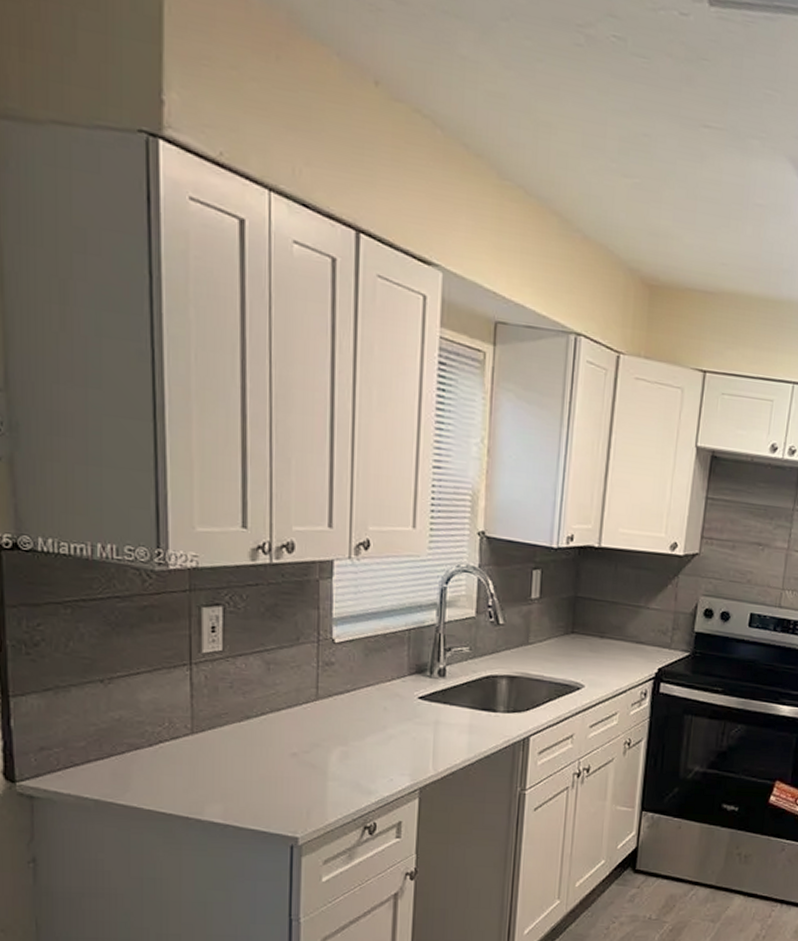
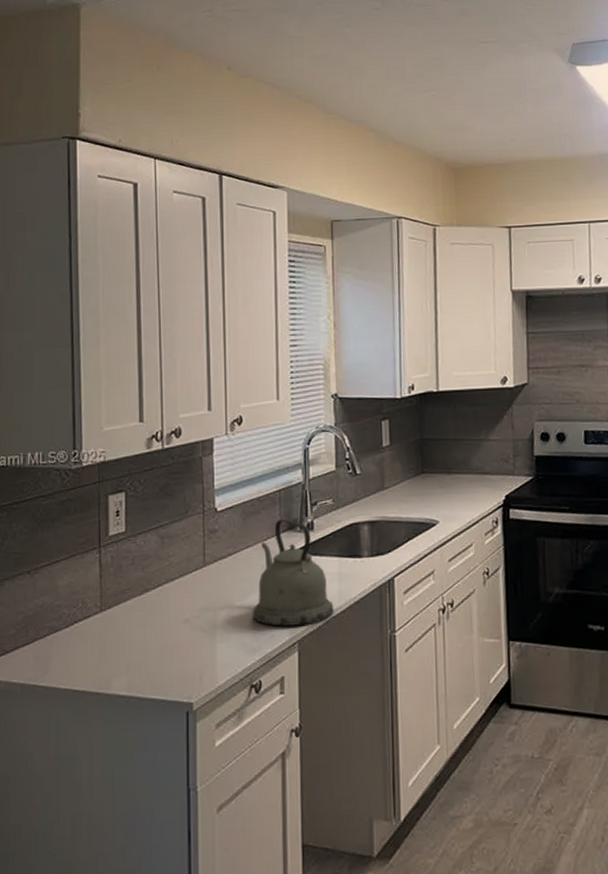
kettle: none [370,661,462,773] -> present [252,519,334,627]

